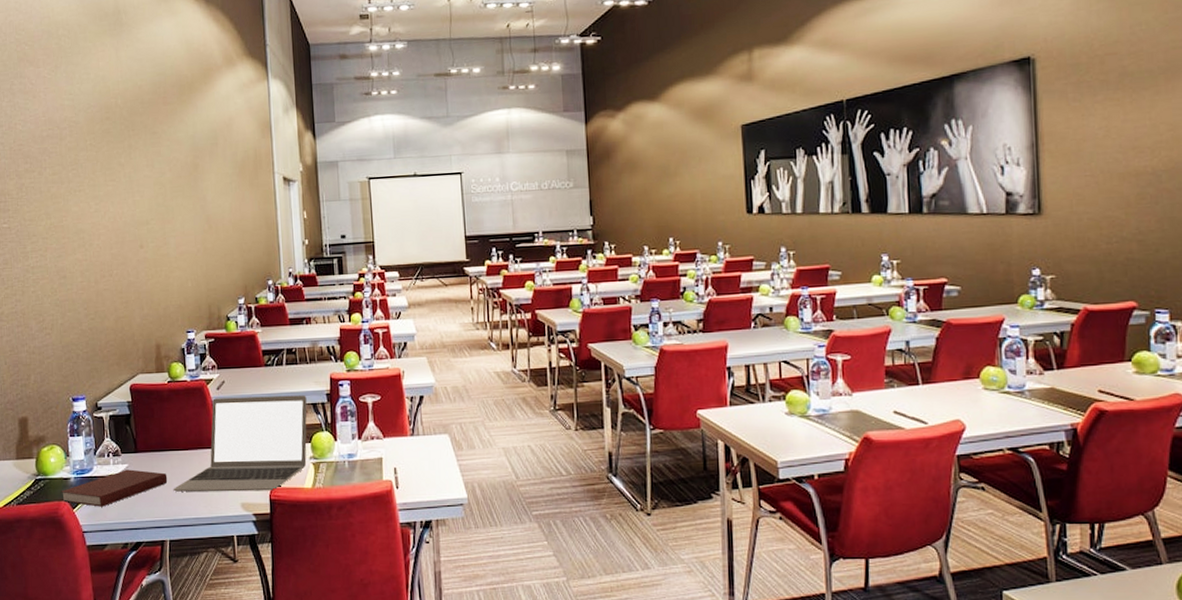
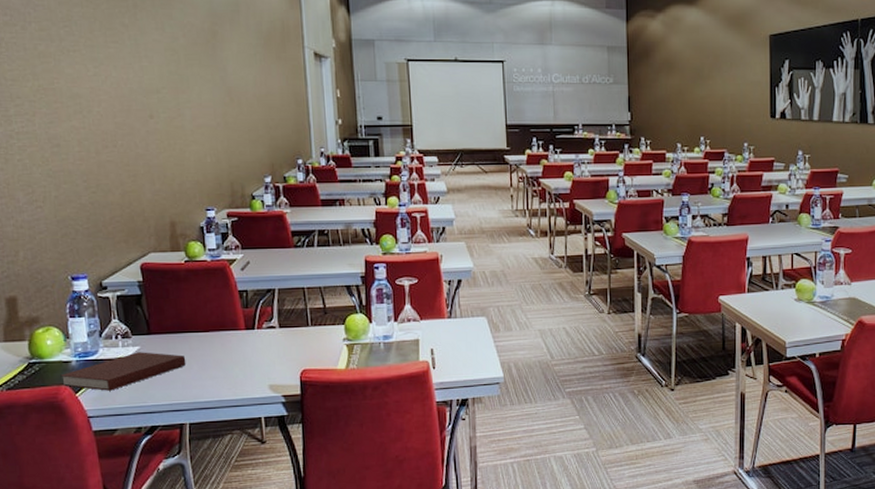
laptop: present [173,395,307,492] -> none [192,277,341,374]

